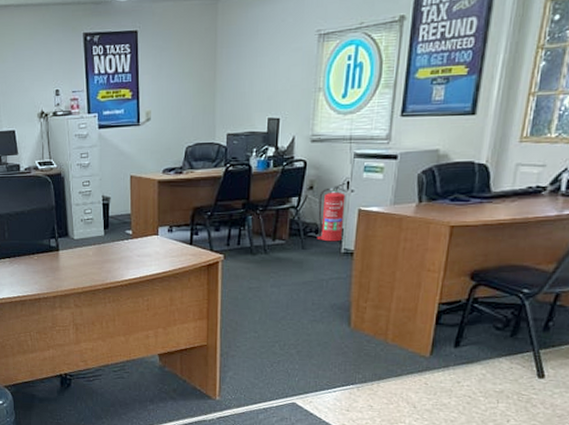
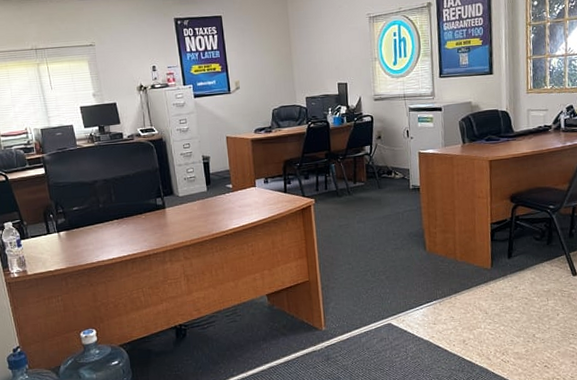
fire extinguisher: present [317,183,347,242] -> none [386,132,409,181]

